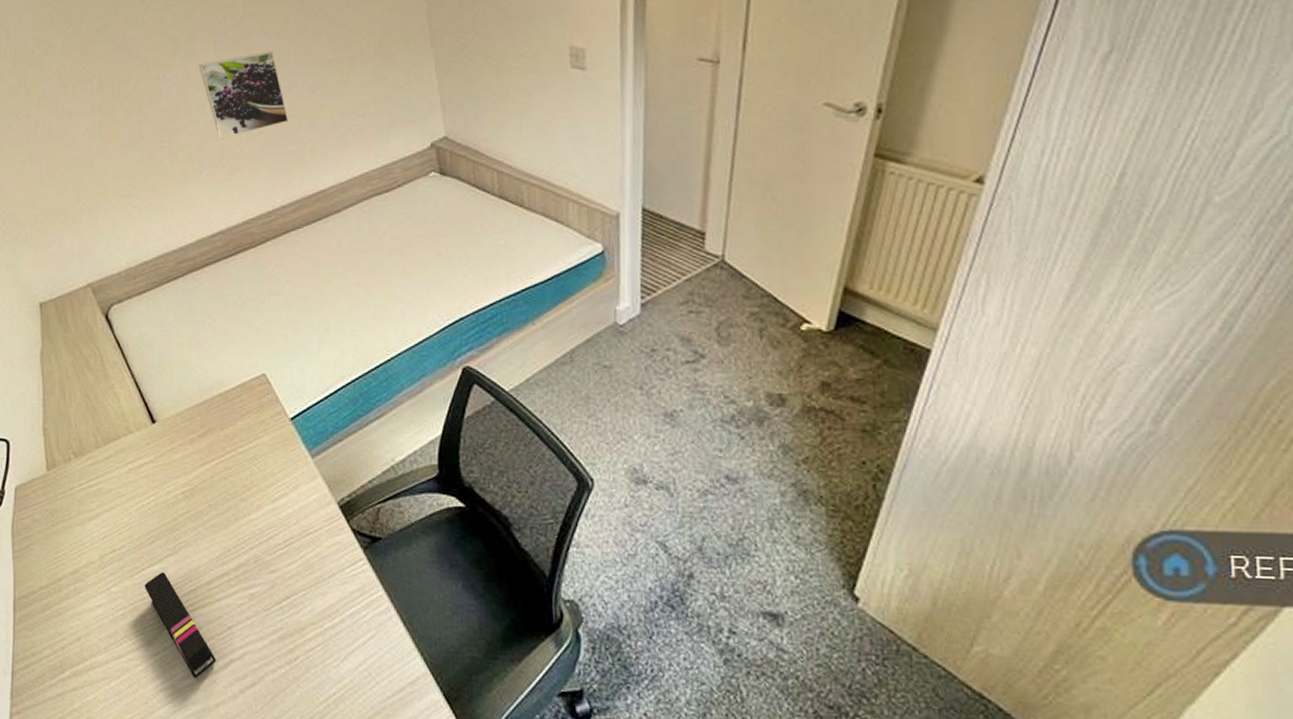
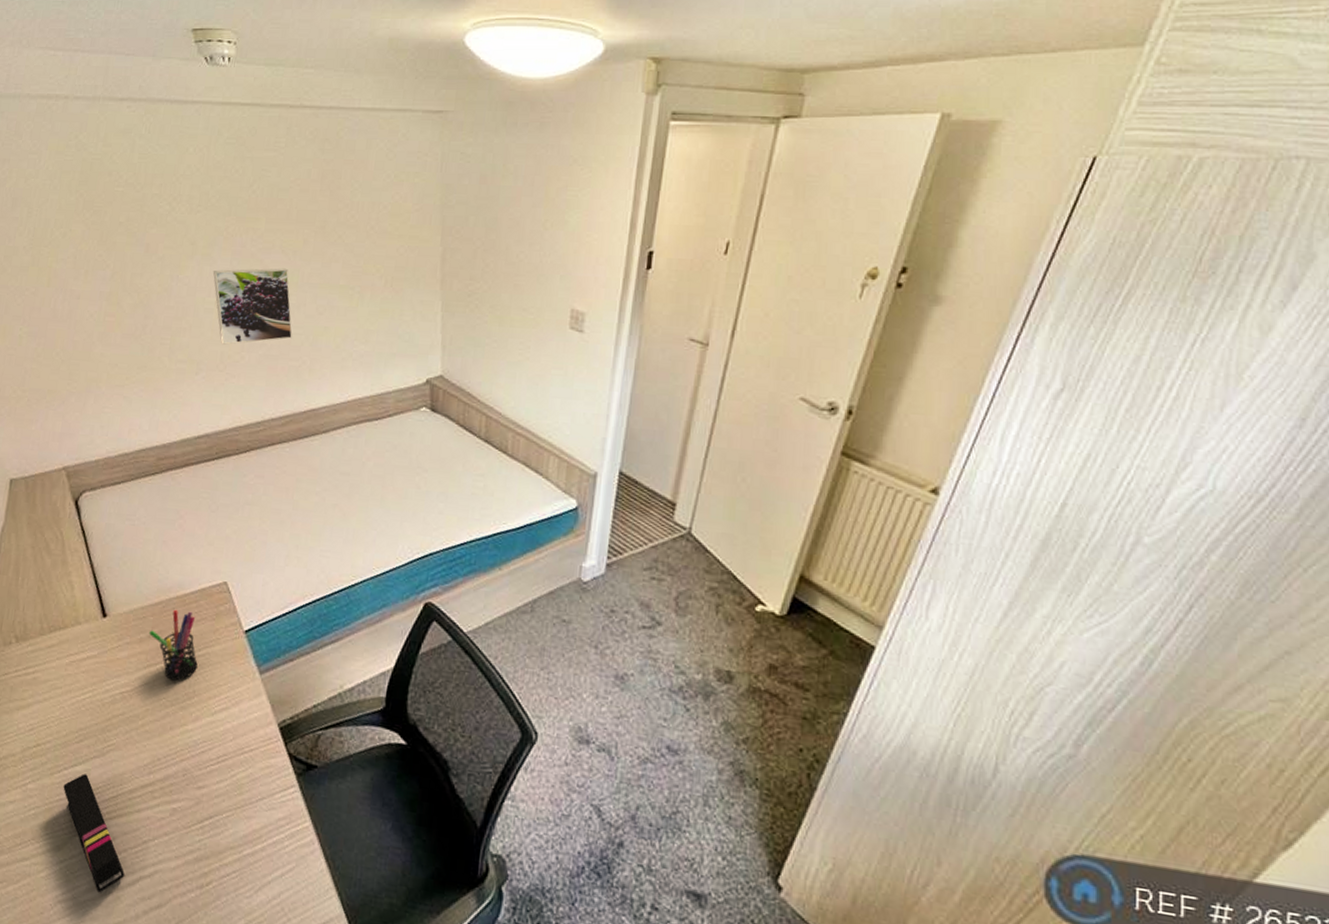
pen holder: none [198,406,251,475] -> present [148,609,198,681]

